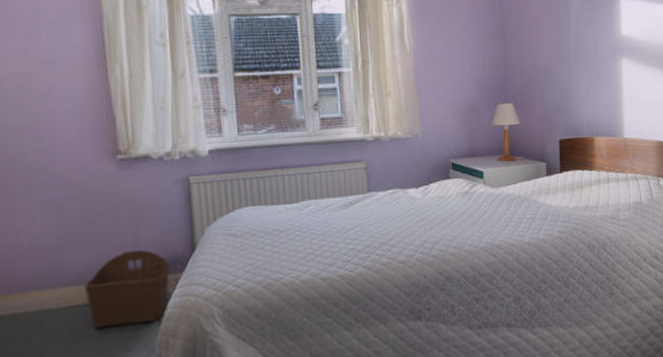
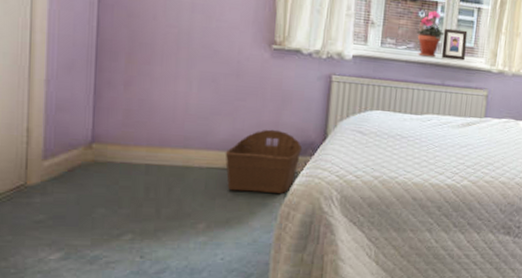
potted plant: none [273,84,307,137] -> present [415,10,445,58]
picture frame: none [305,100,334,135] -> present [441,28,468,61]

